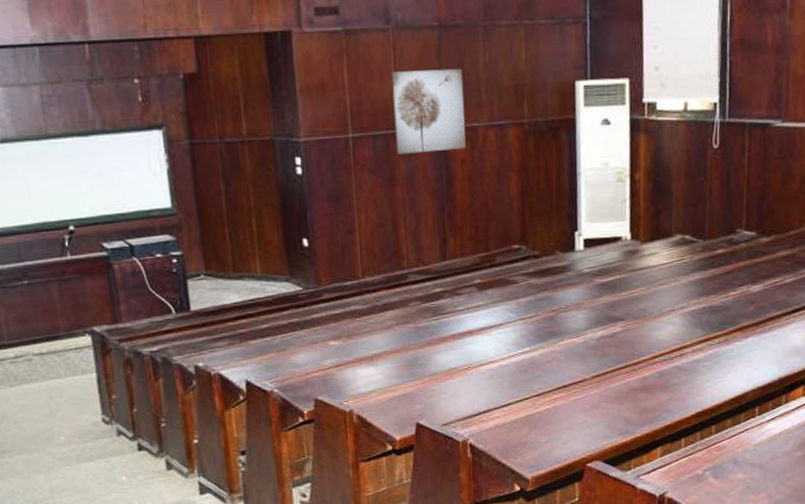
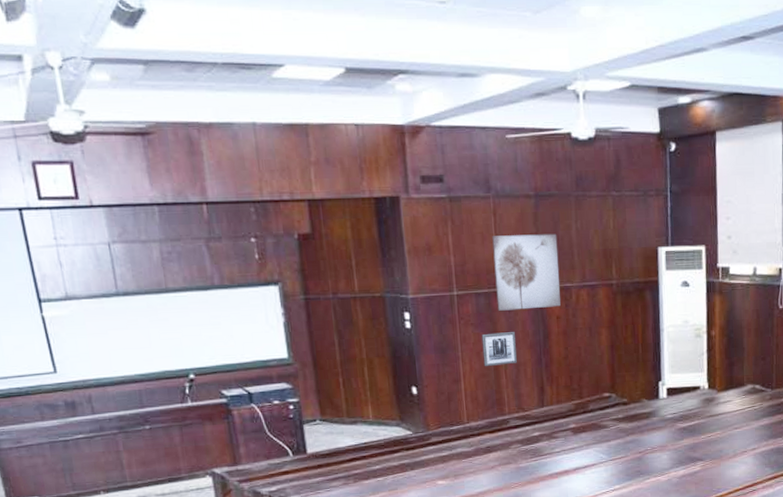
wall art: none [378,177,417,217] -> present [481,332,517,367]

